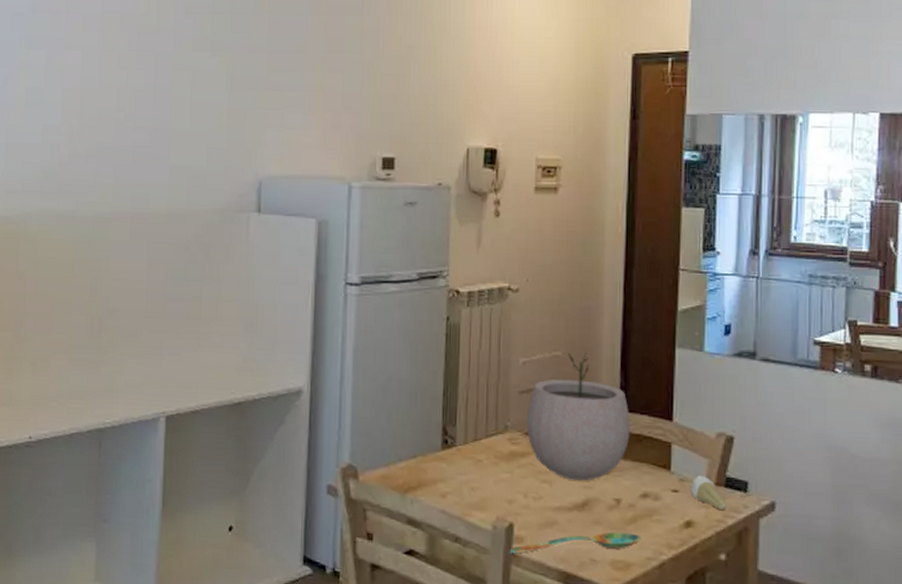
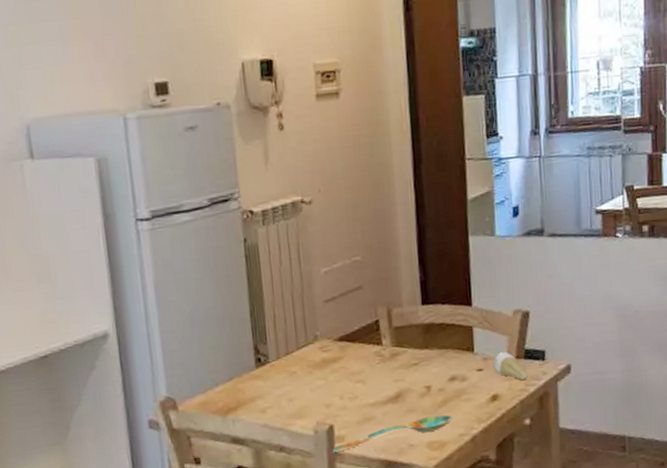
plant pot: present [526,352,630,481] -> none [333,253,434,376]

